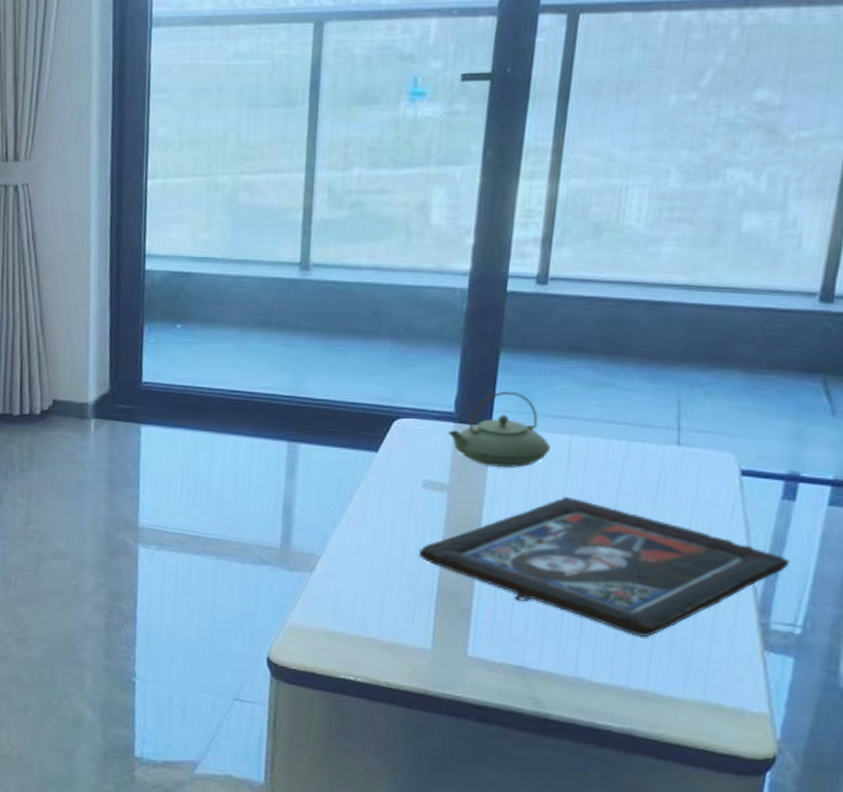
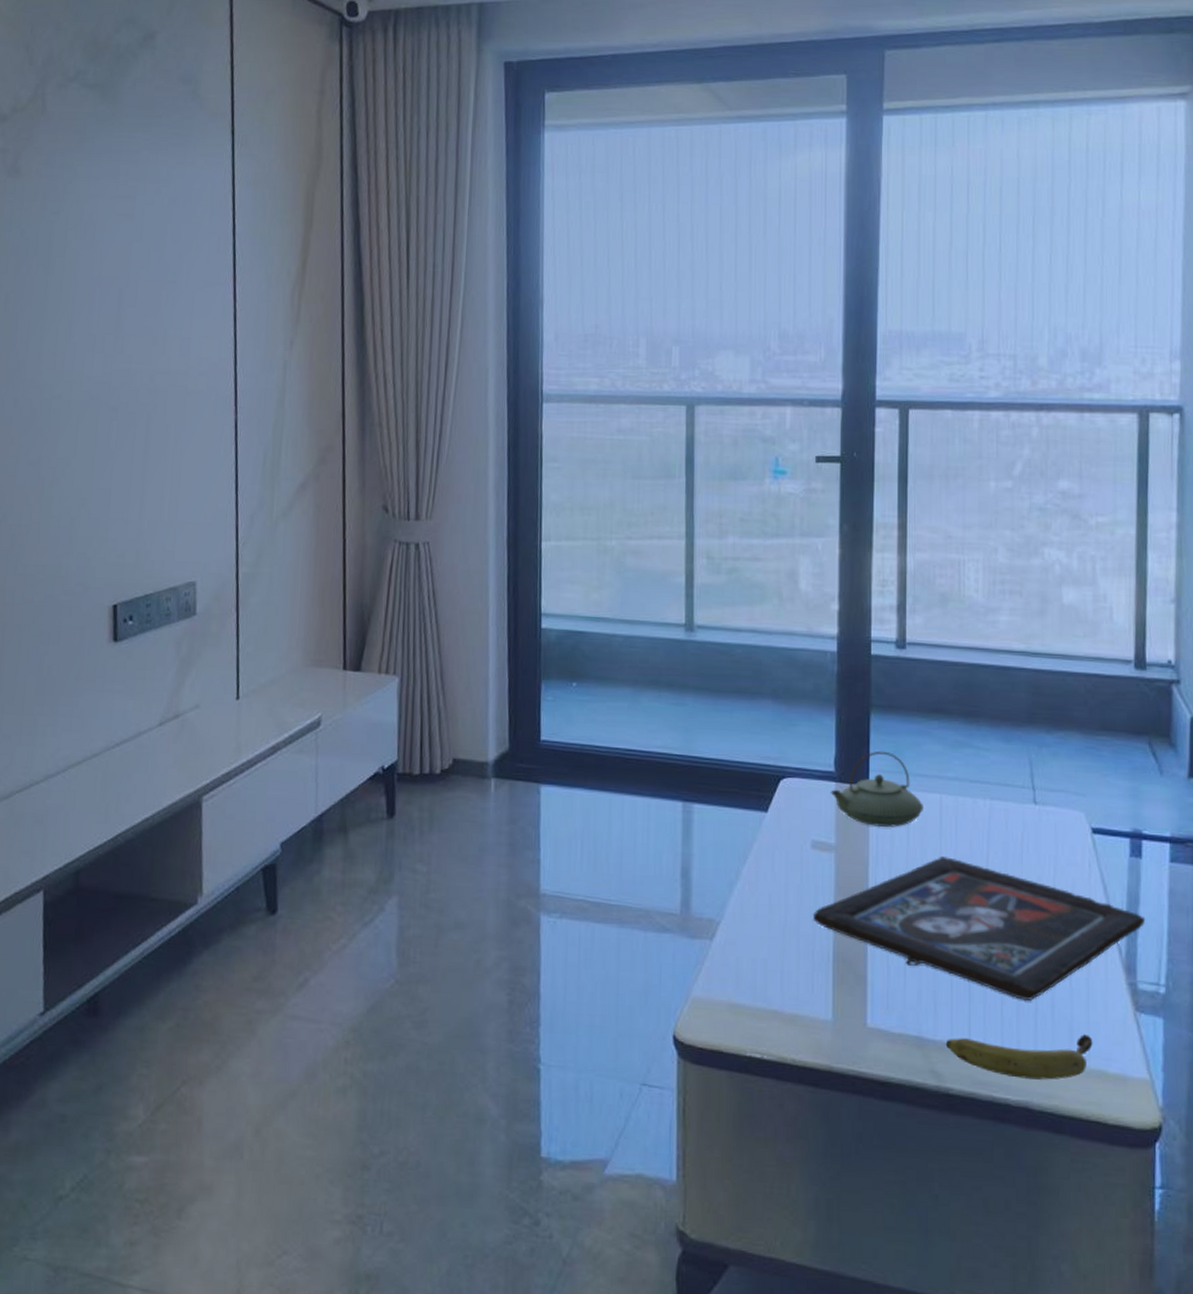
fruit: none [549,669,712,711] -> present [945,1034,1093,1080]

